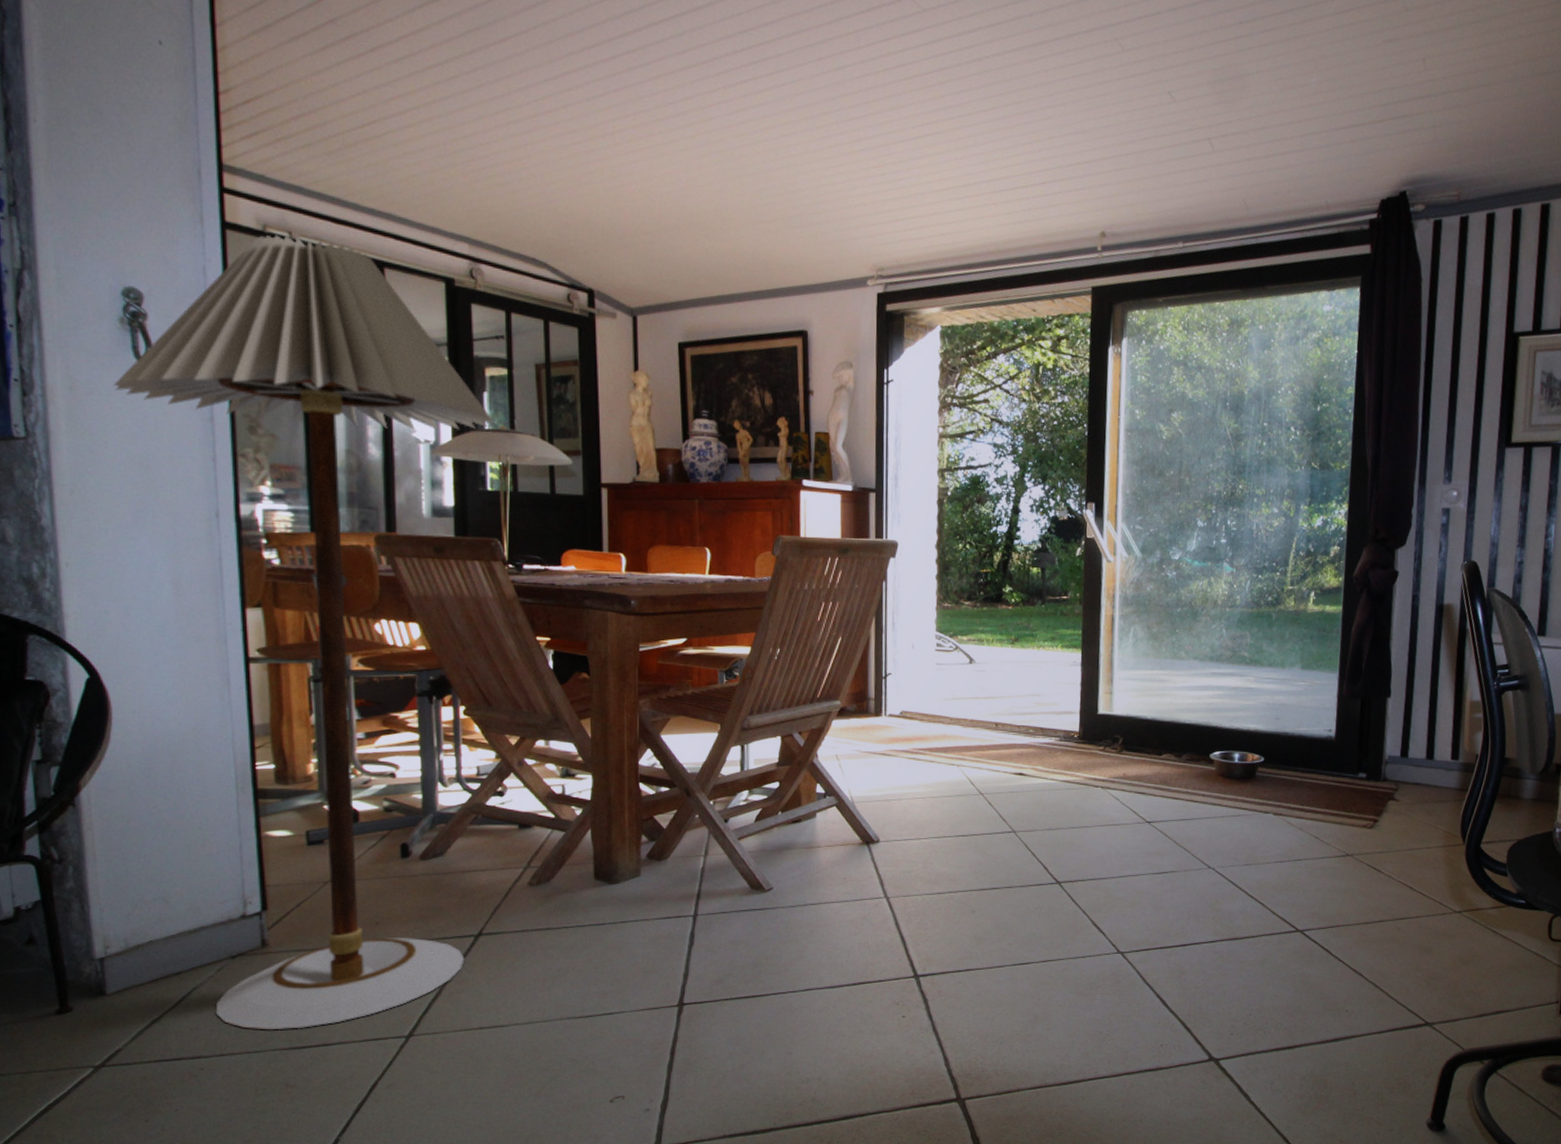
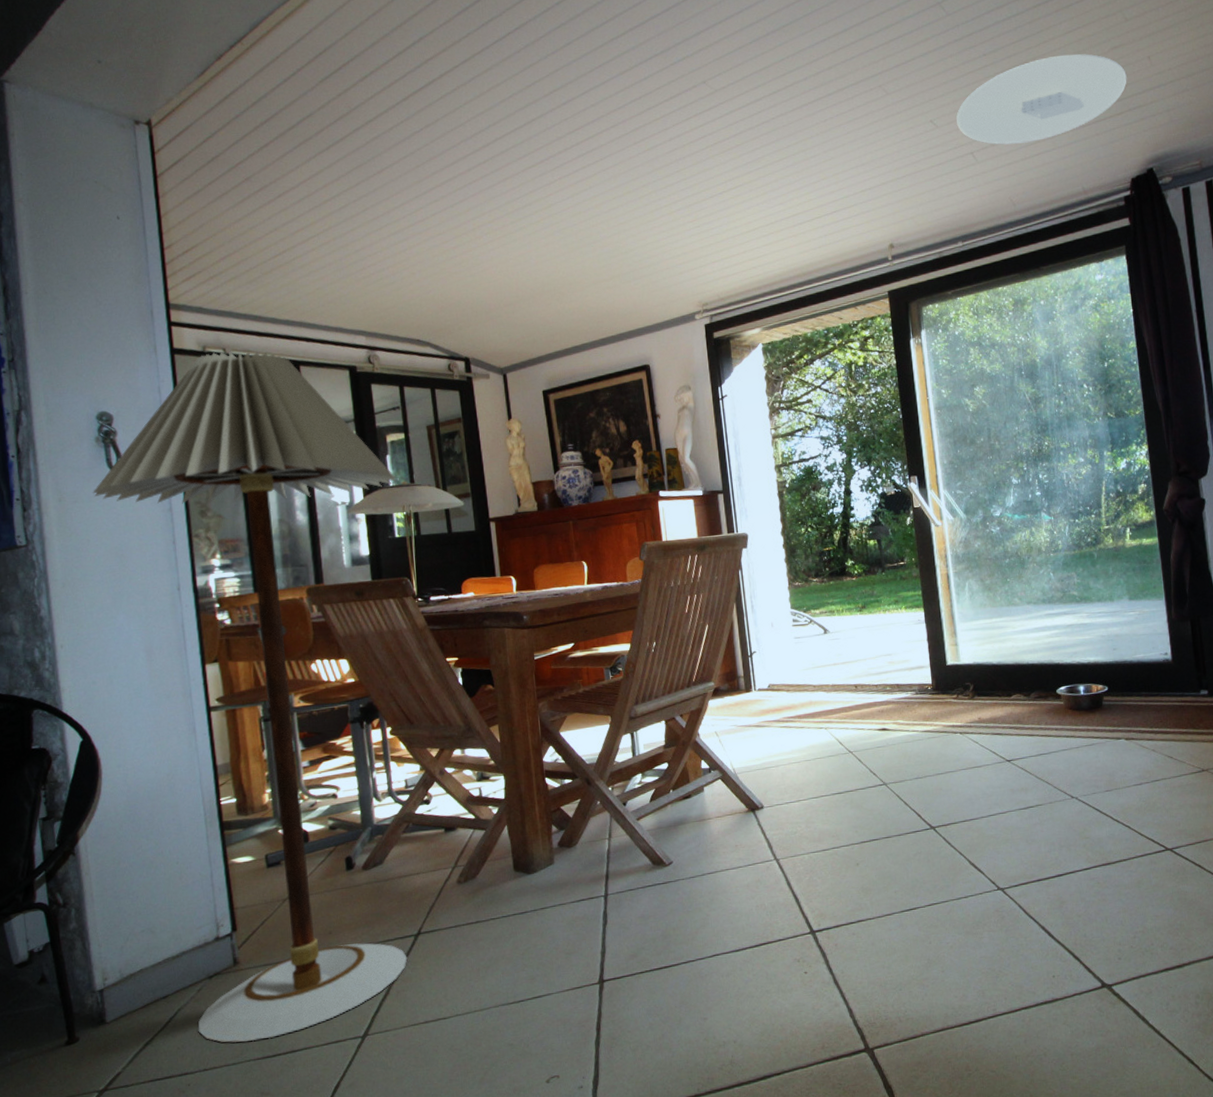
ceiling light: none [1197,38,1396,138] -> present [956,53,1127,145]

